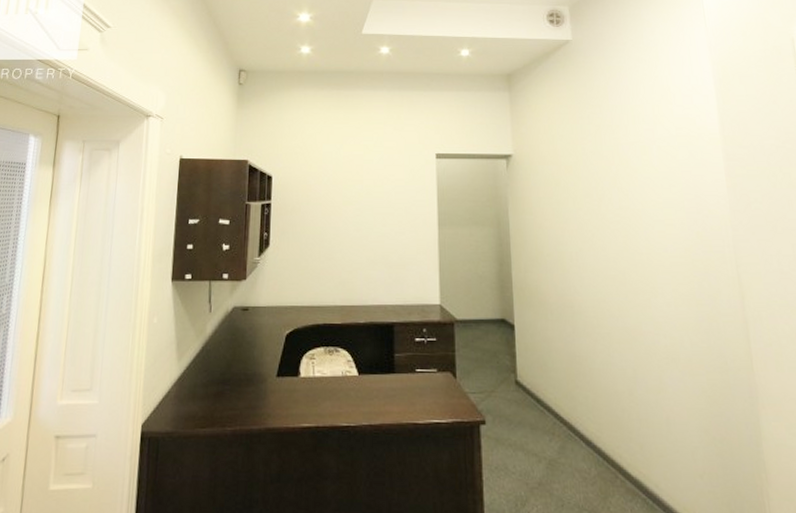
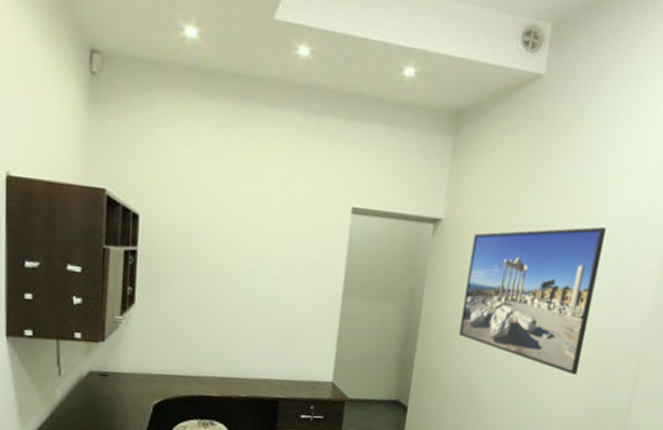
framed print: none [543,147,676,283] -> present [459,227,606,374]

